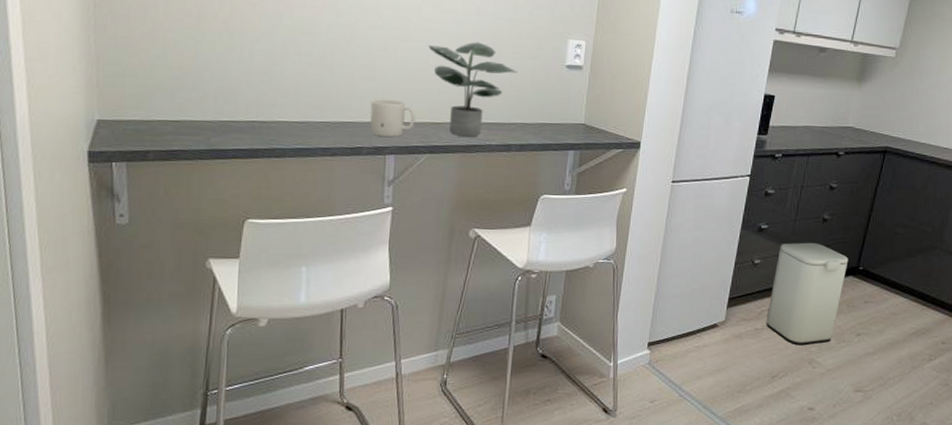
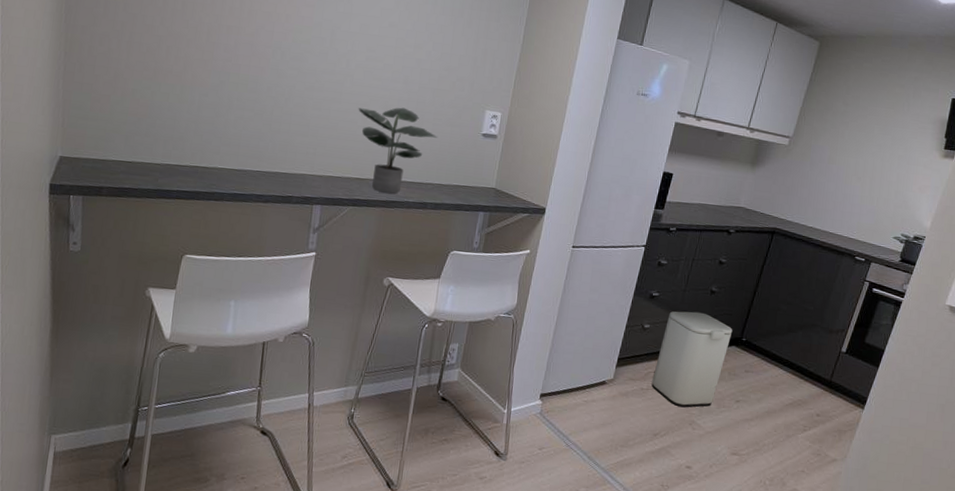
mug: present [370,98,416,137] -> none [300,153,343,189]

